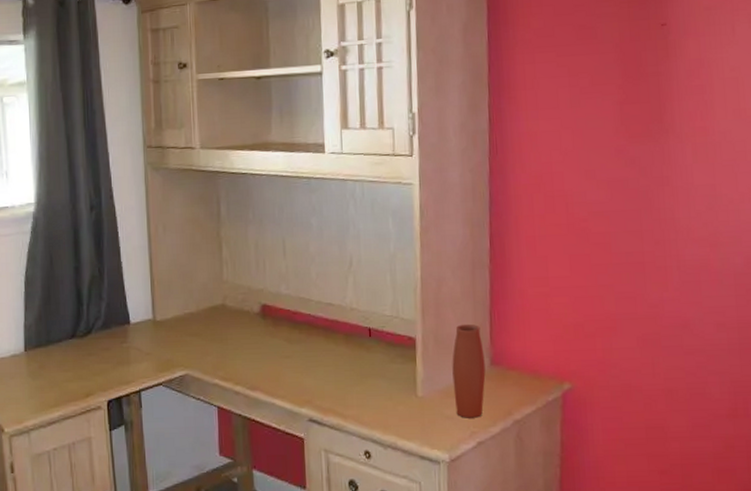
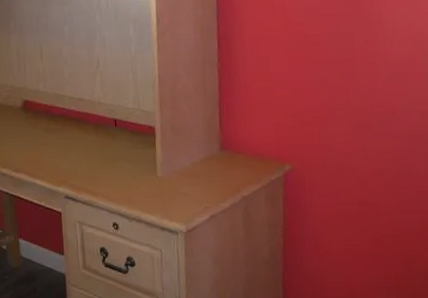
vase: present [452,323,486,418] -> none [186,114,216,195]

